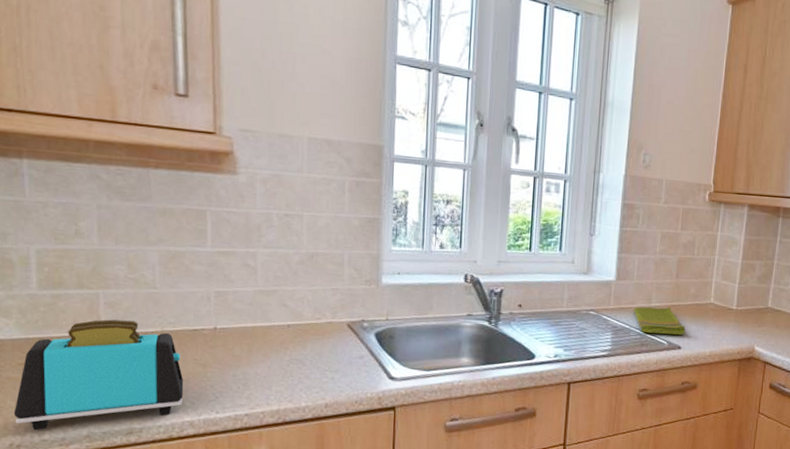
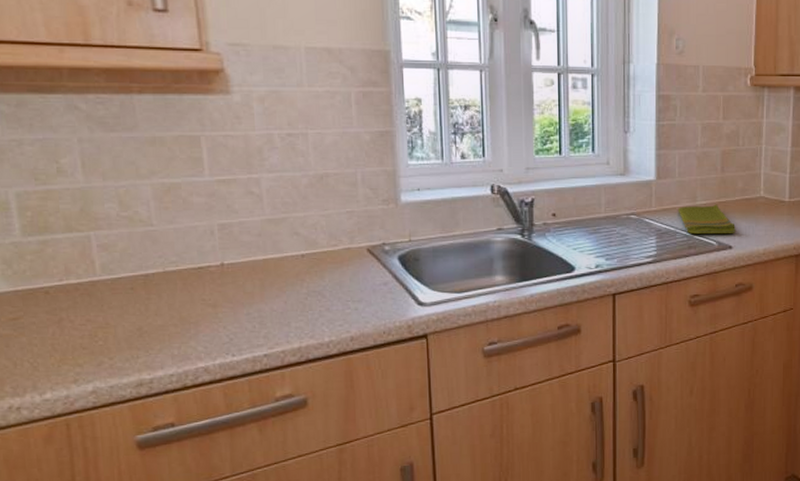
toaster: present [13,319,184,430] -> none [9,263,195,389]

